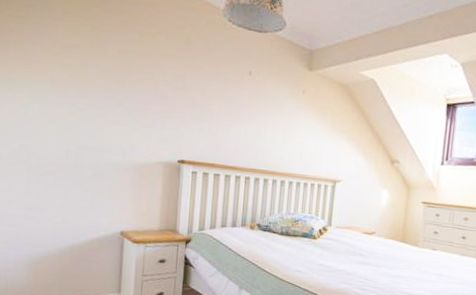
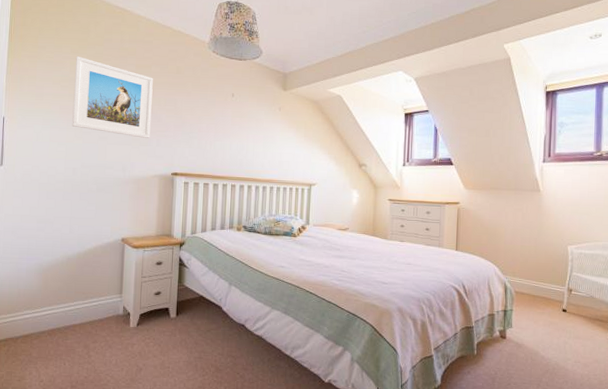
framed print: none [64,18,159,119] -> present [72,56,153,138]

